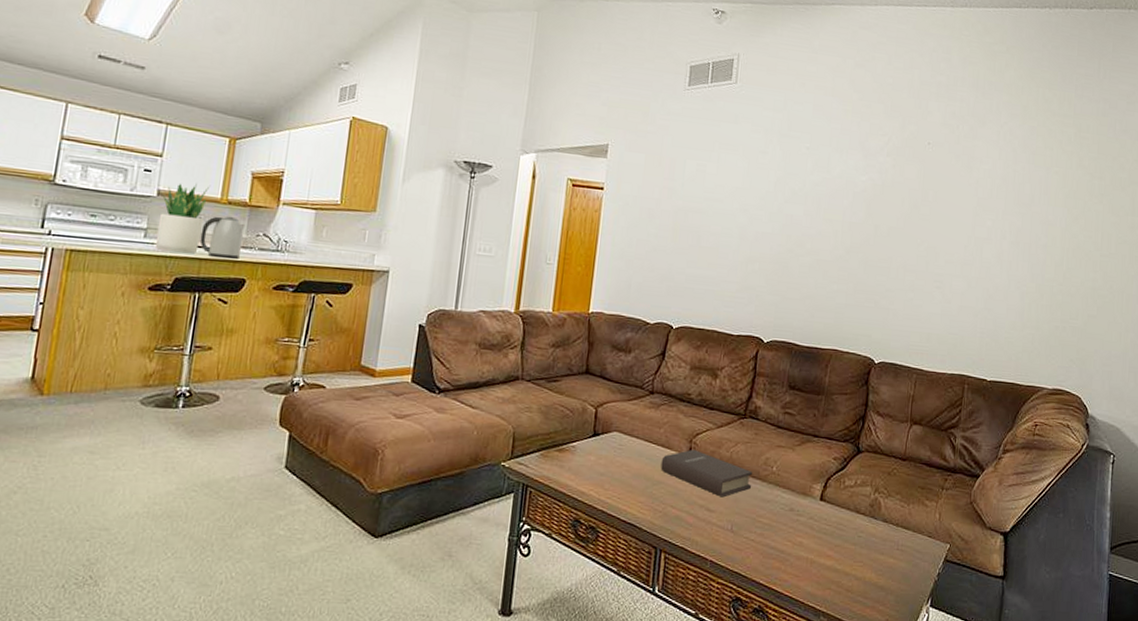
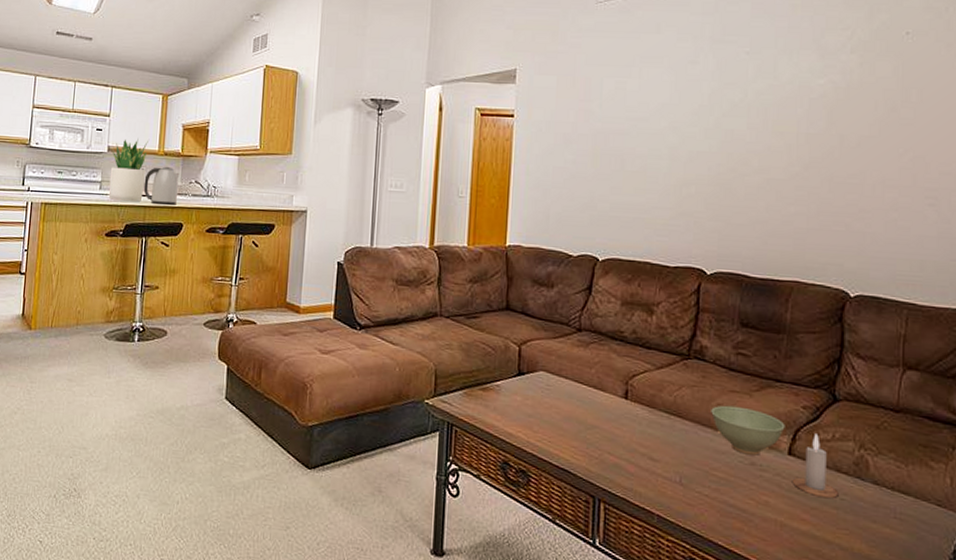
book: present [660,449,752,498] -> none [594,391,701,446]
bowl: none [760,459,819,502] -> present [711,405,785,456]
candle: none [821,481,857,537] -> present [792,434,839,499]

